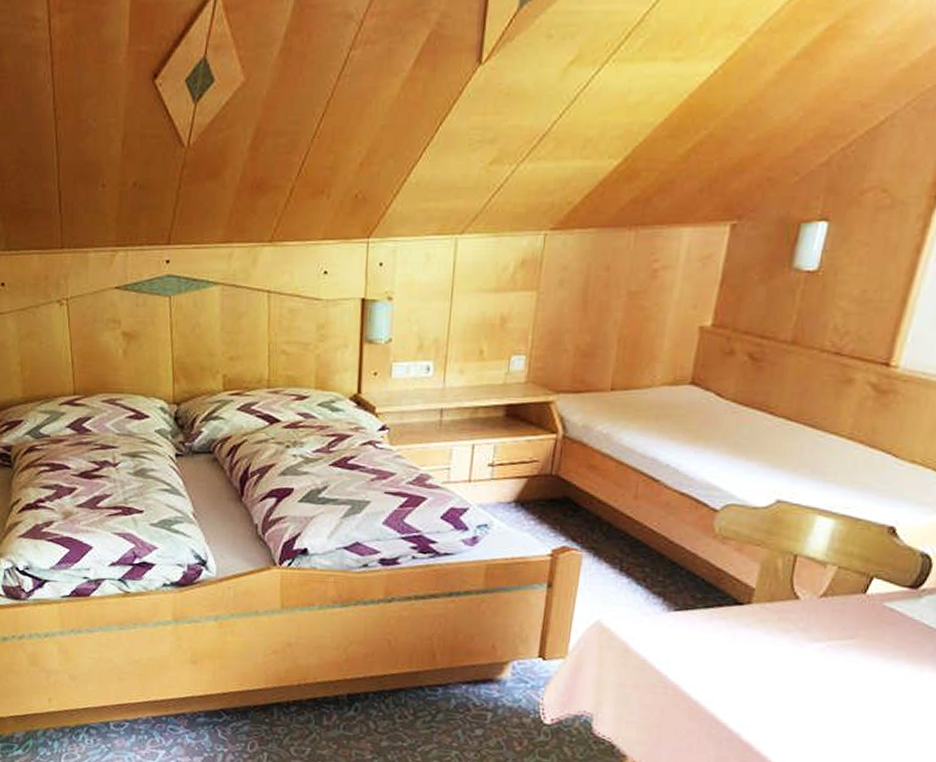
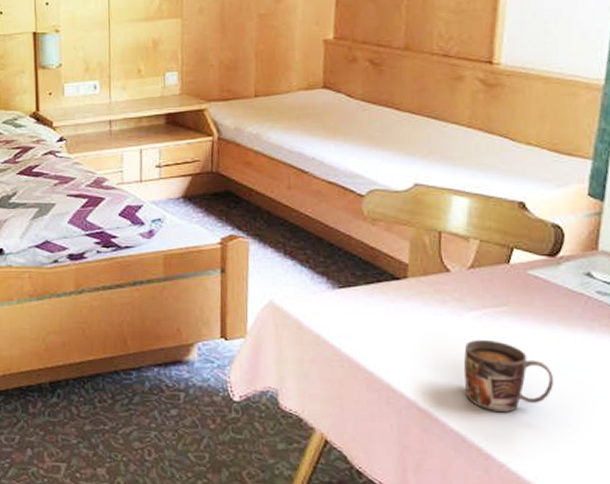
mug: none [793,672,890,749] -> present [463,339,553,412]

